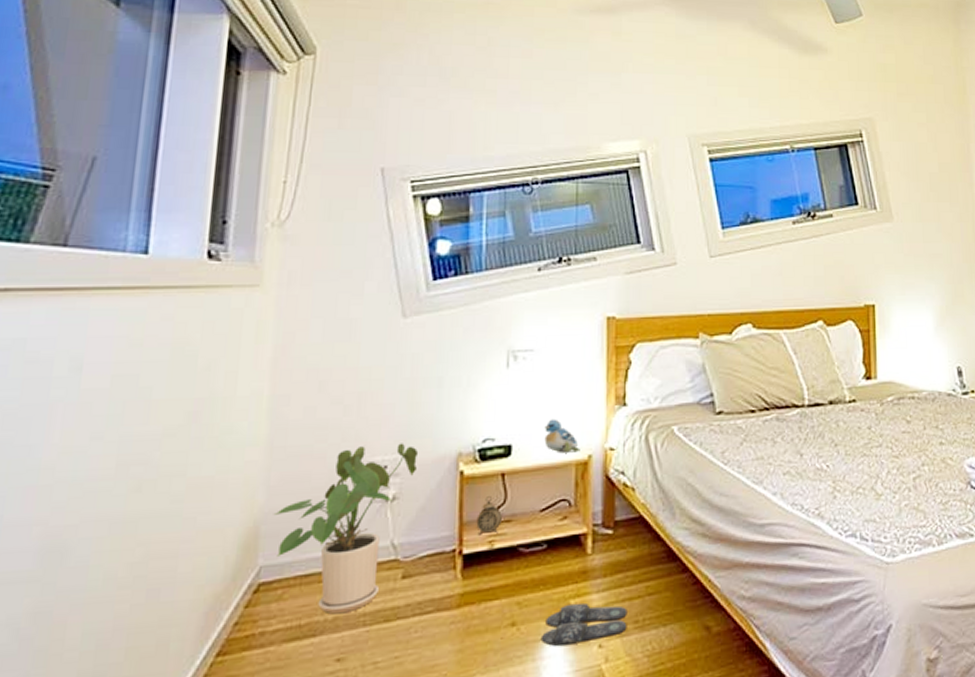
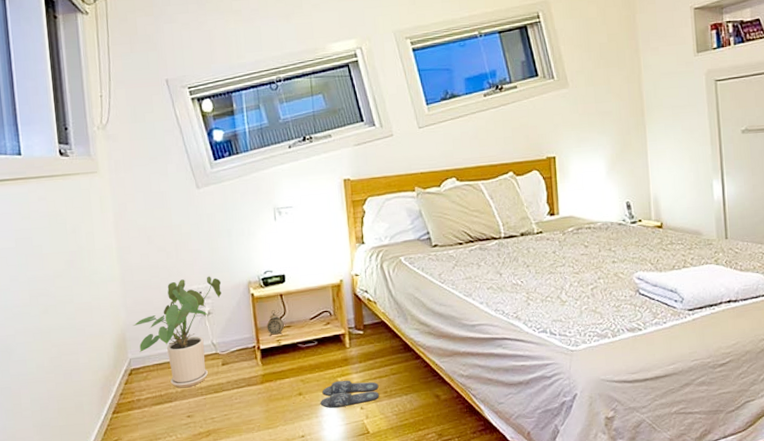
plush toy: present [544,419,580,453] -> none [307,255,334,279]

